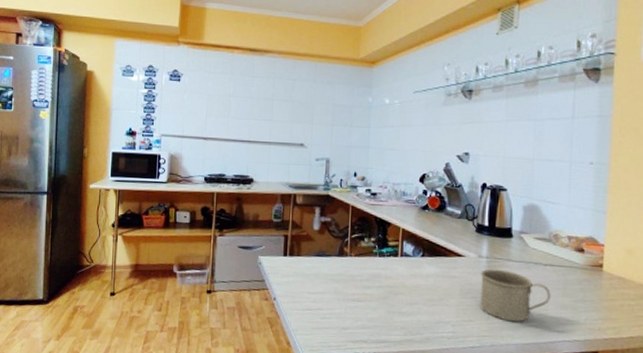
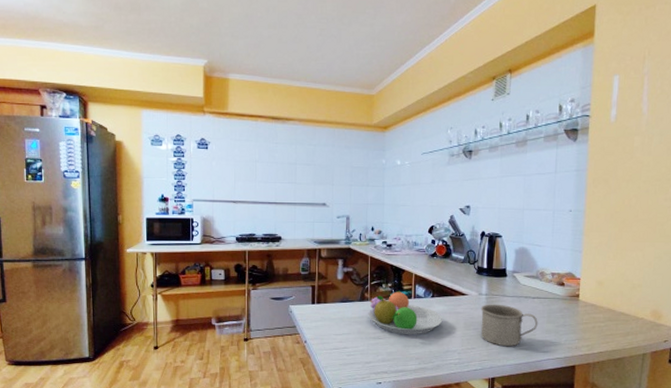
fruit bowl: none [347,247,435,300] -> present [368,291,443,335]

